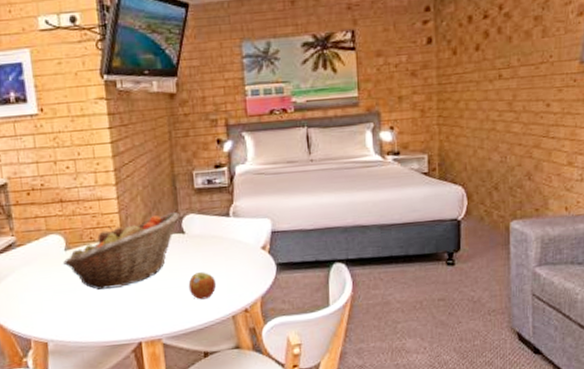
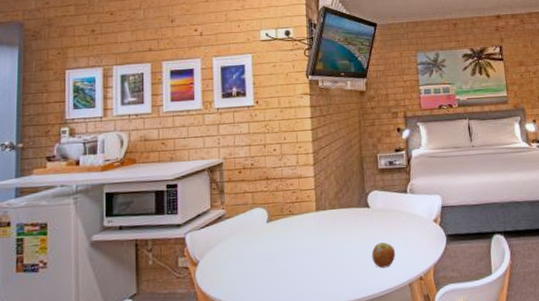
fruit basket: present [63,212,179,290] -> none [265,189,365,259]

